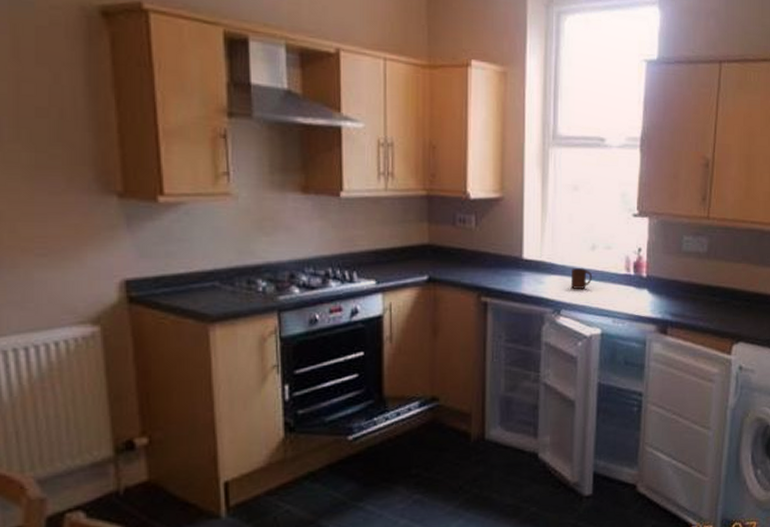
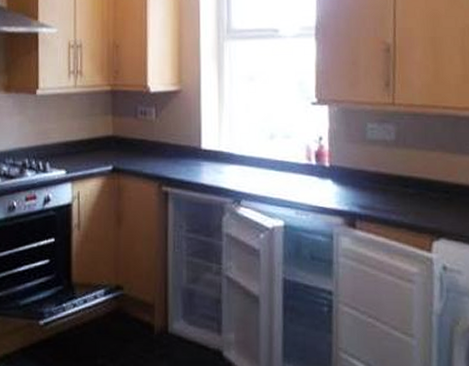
cup: present [570,268,593,289] -> none [250,158,273,179]

